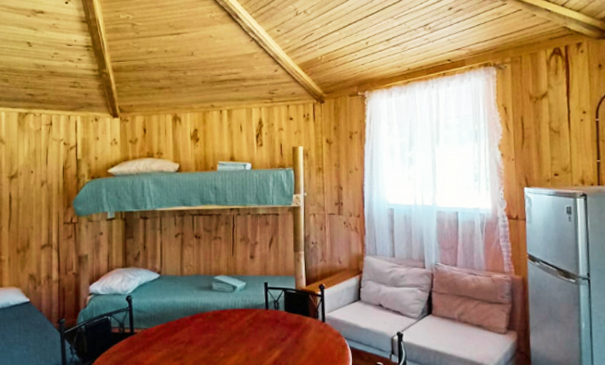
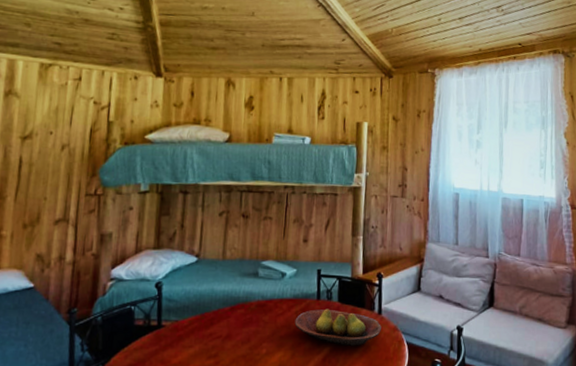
fruit bowl: none [247,317,326,350] -> present [294,308,381,346]

